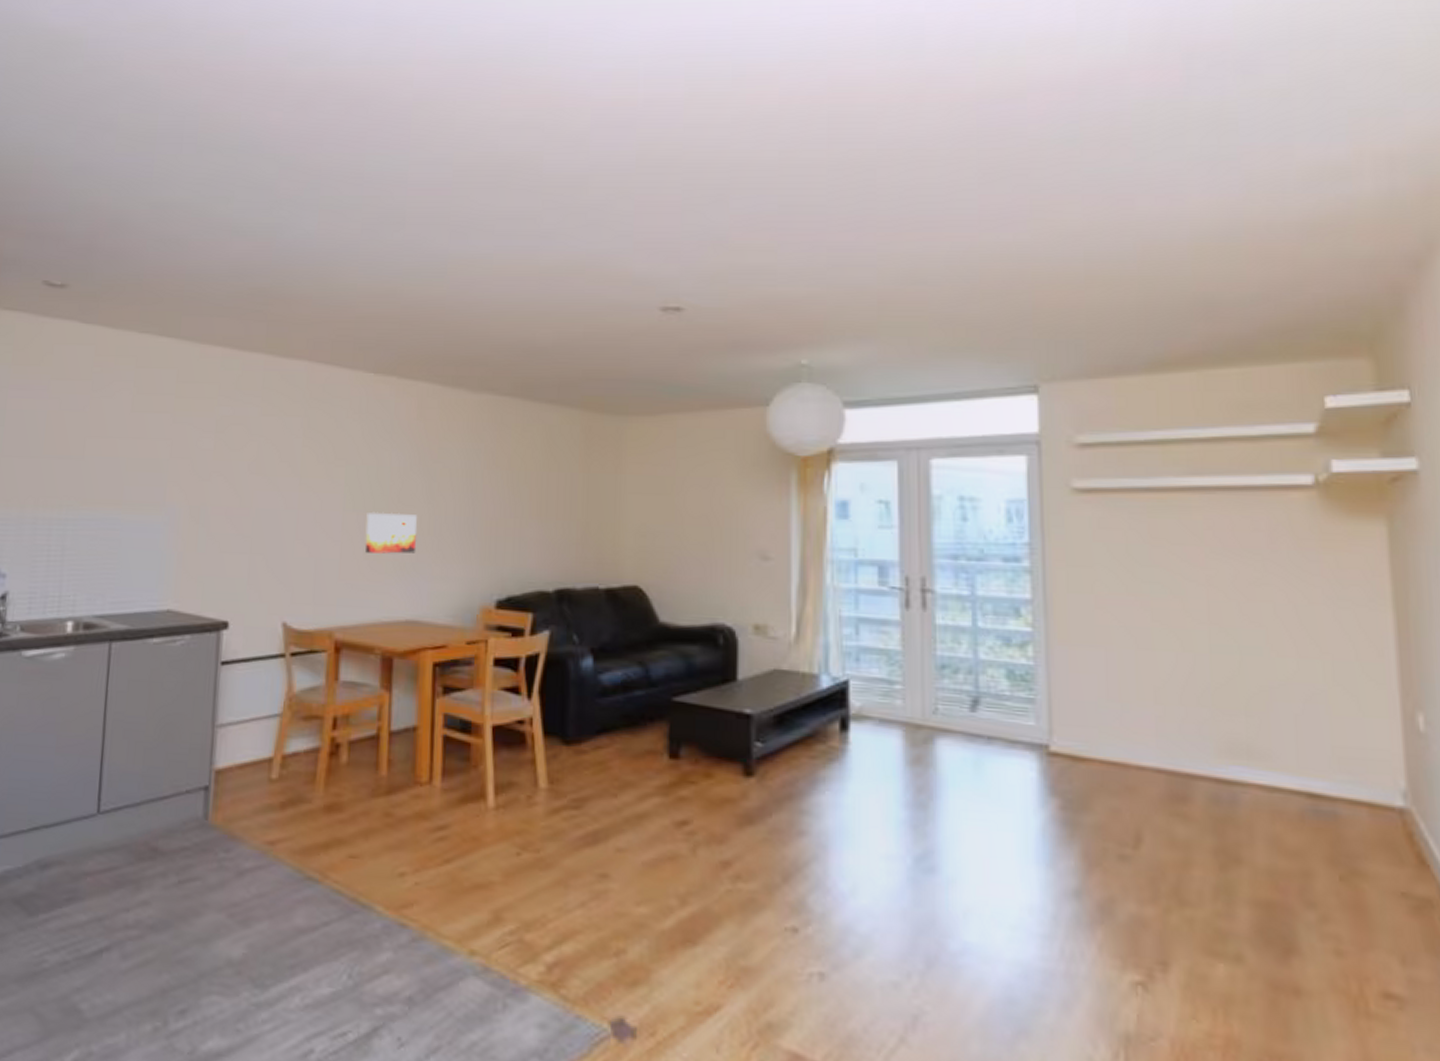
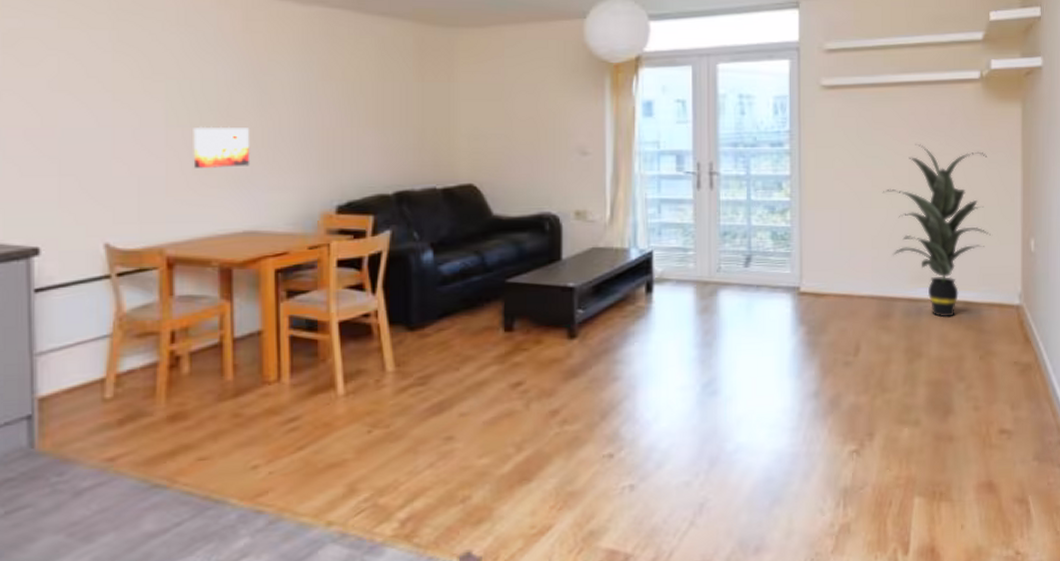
indoor plant: none [1167,569,1347,813] -> present [882,144,991,318]

